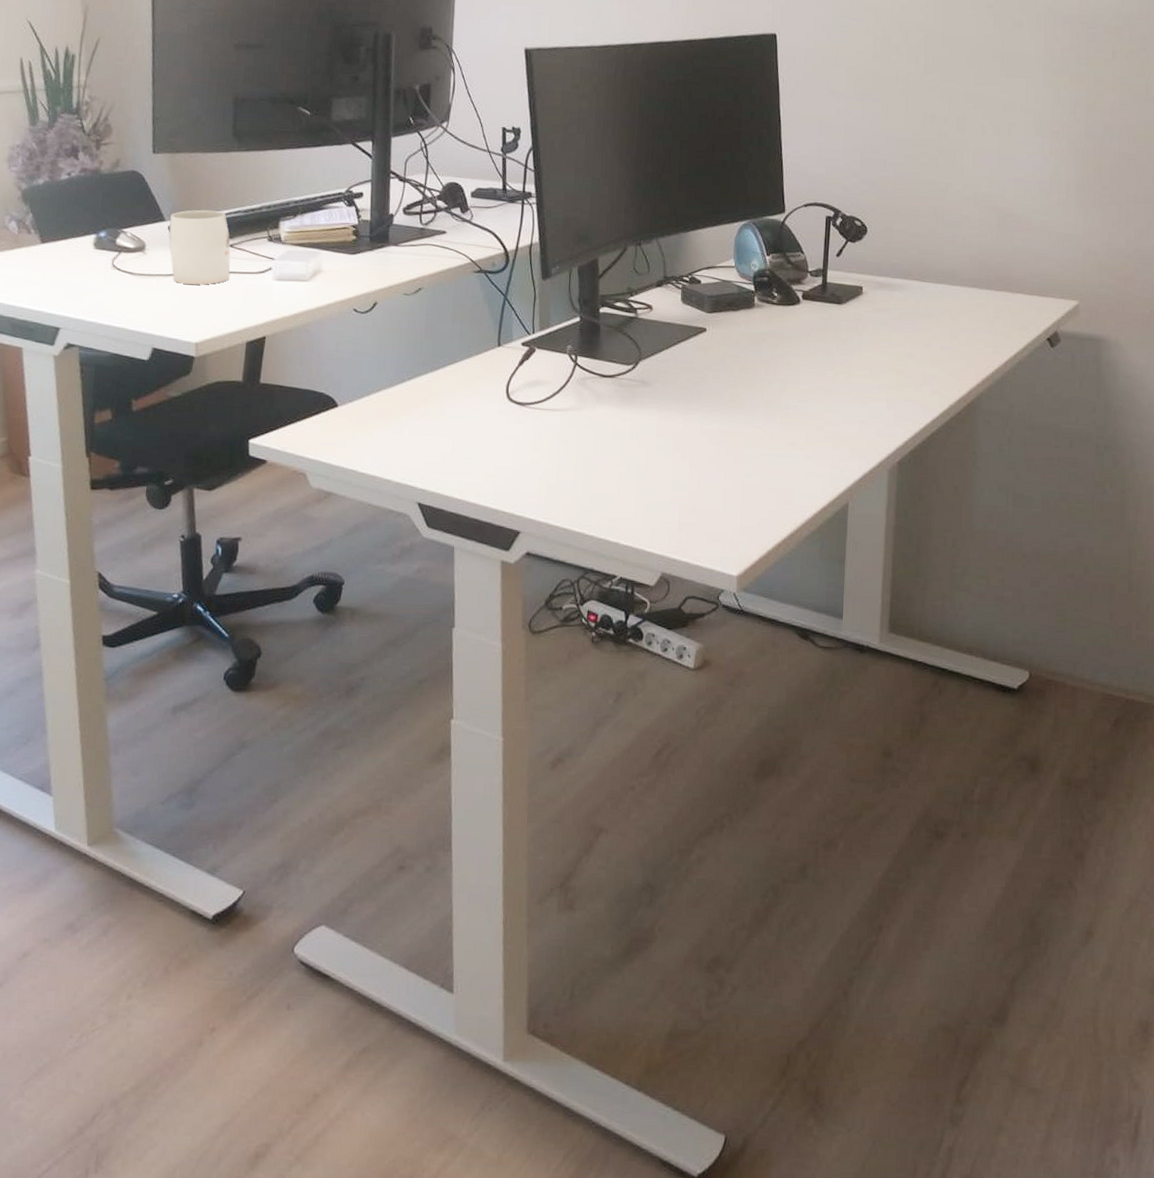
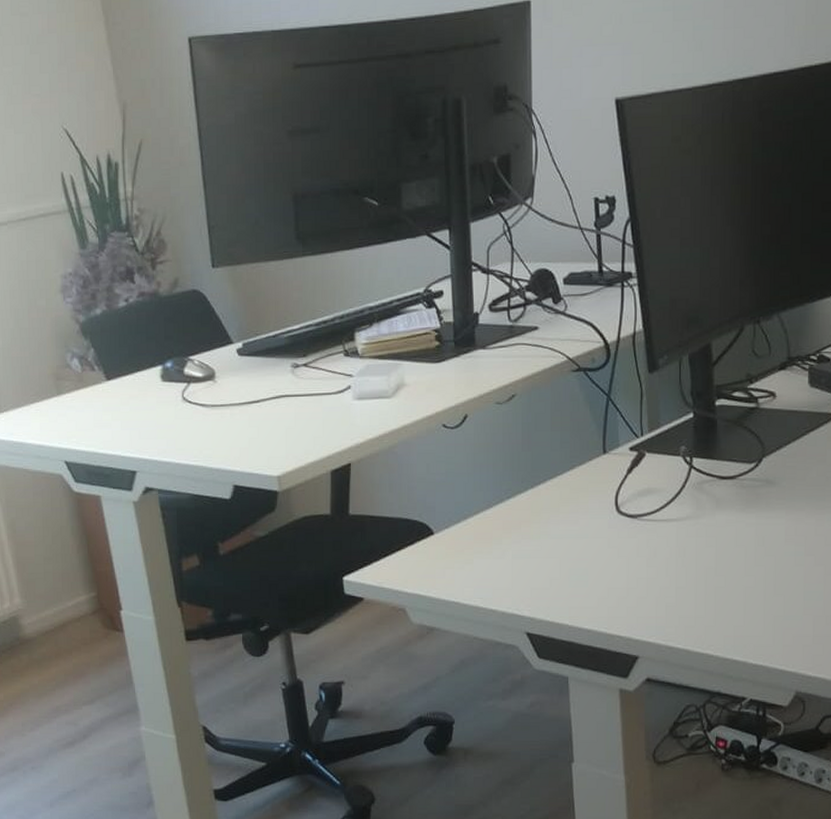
mug: present [168,209,231,285] -> none [238,326,307,412]

